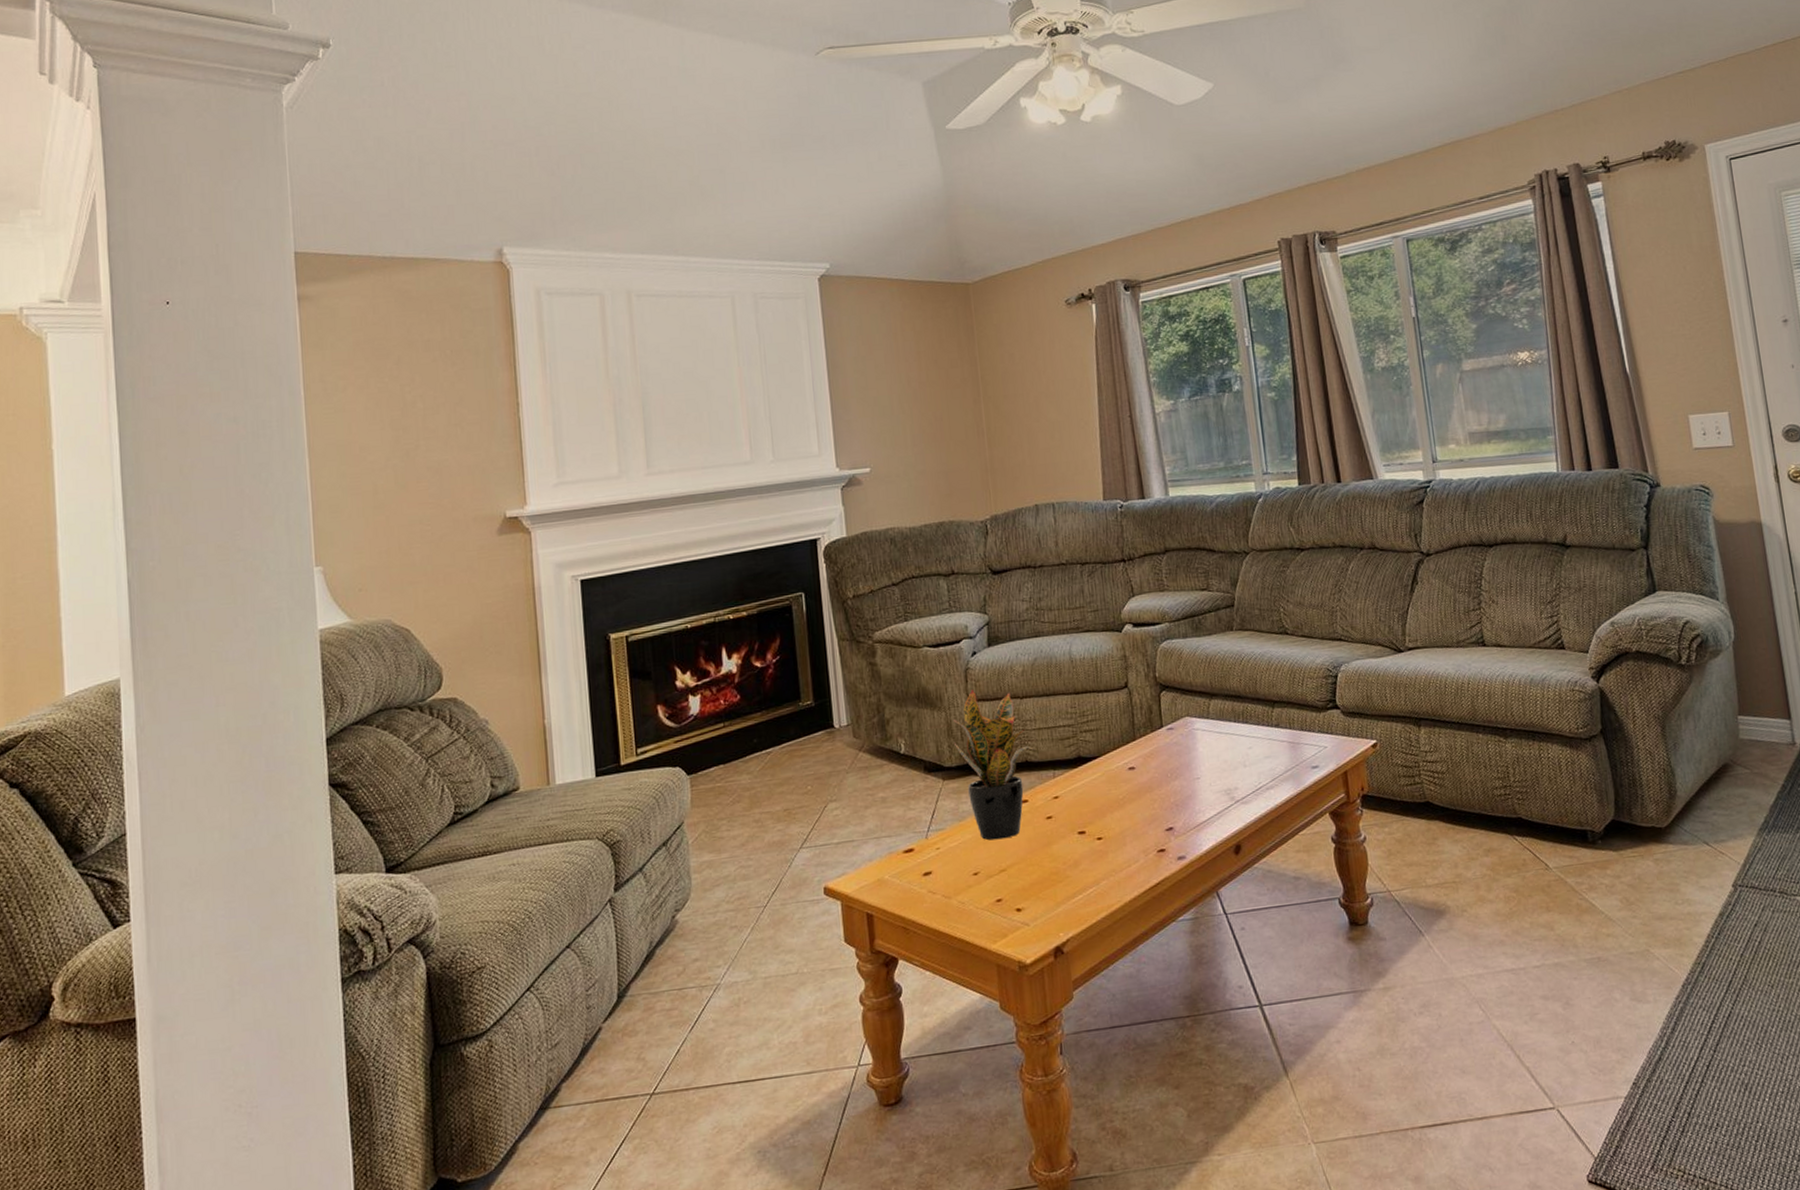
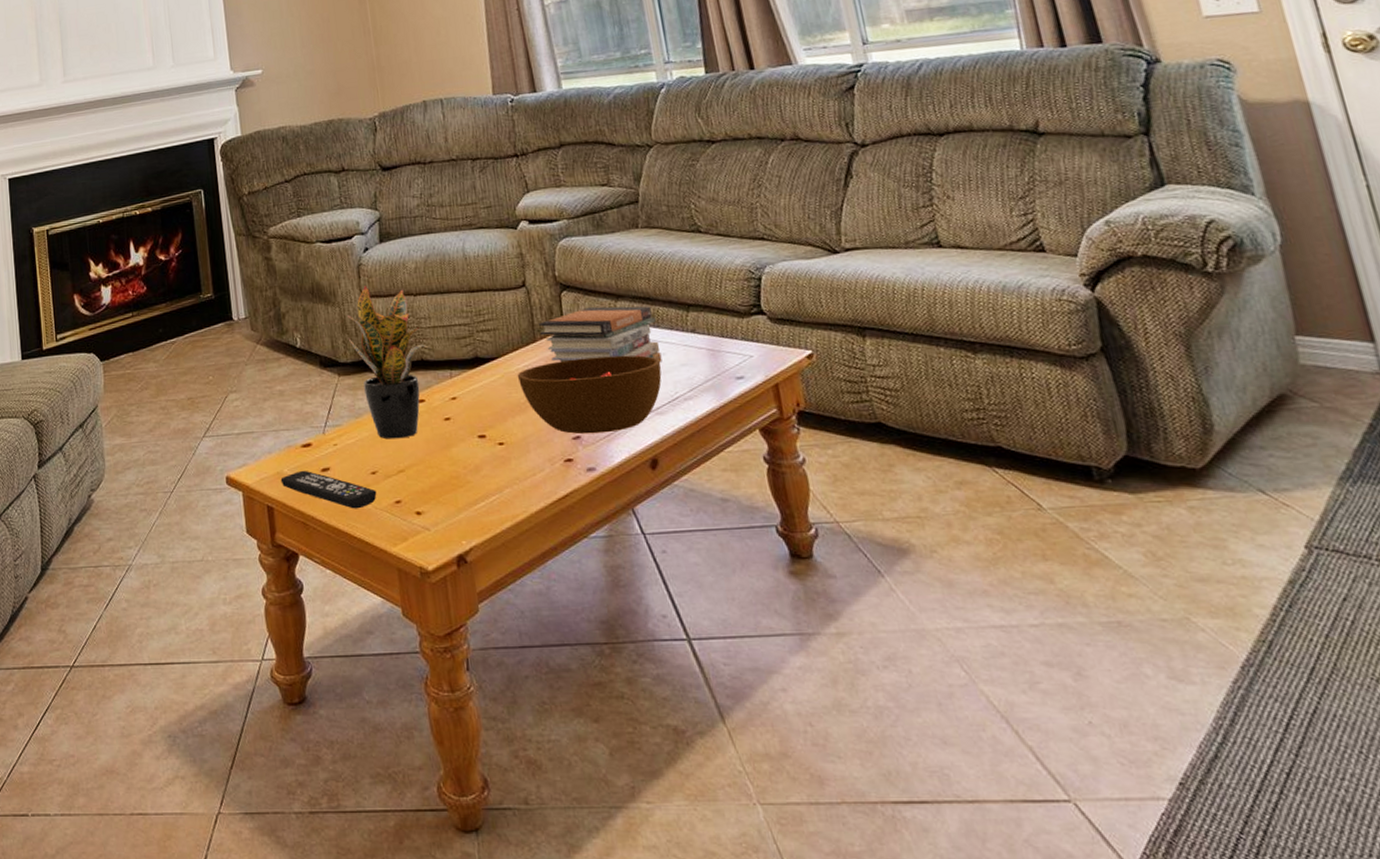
remote control: none [881,875,978,911] -> present [280,470,377,509]
bowl: none [1116,749,1248,826] -> present [517,355,662,435]
book stack: none [1139,703,1249,759] -> present [539,306,662,363]

